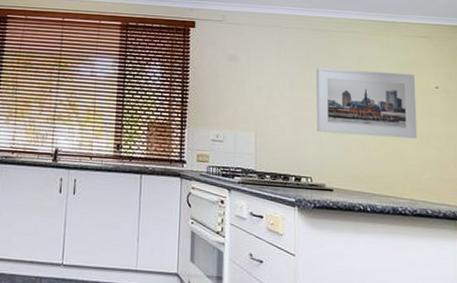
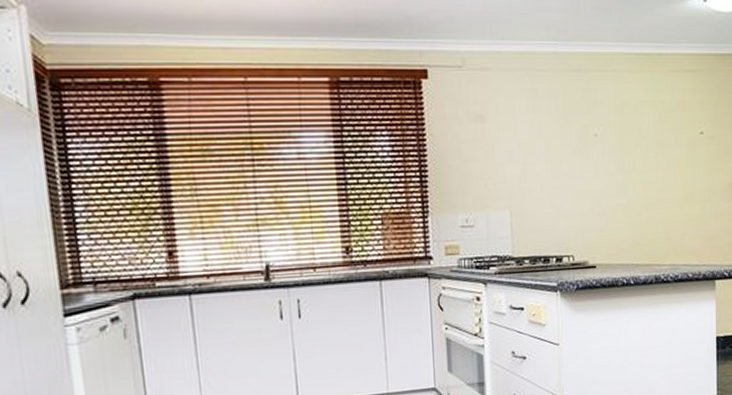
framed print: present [316,67,418,139] -> none [575,119,681,201]

